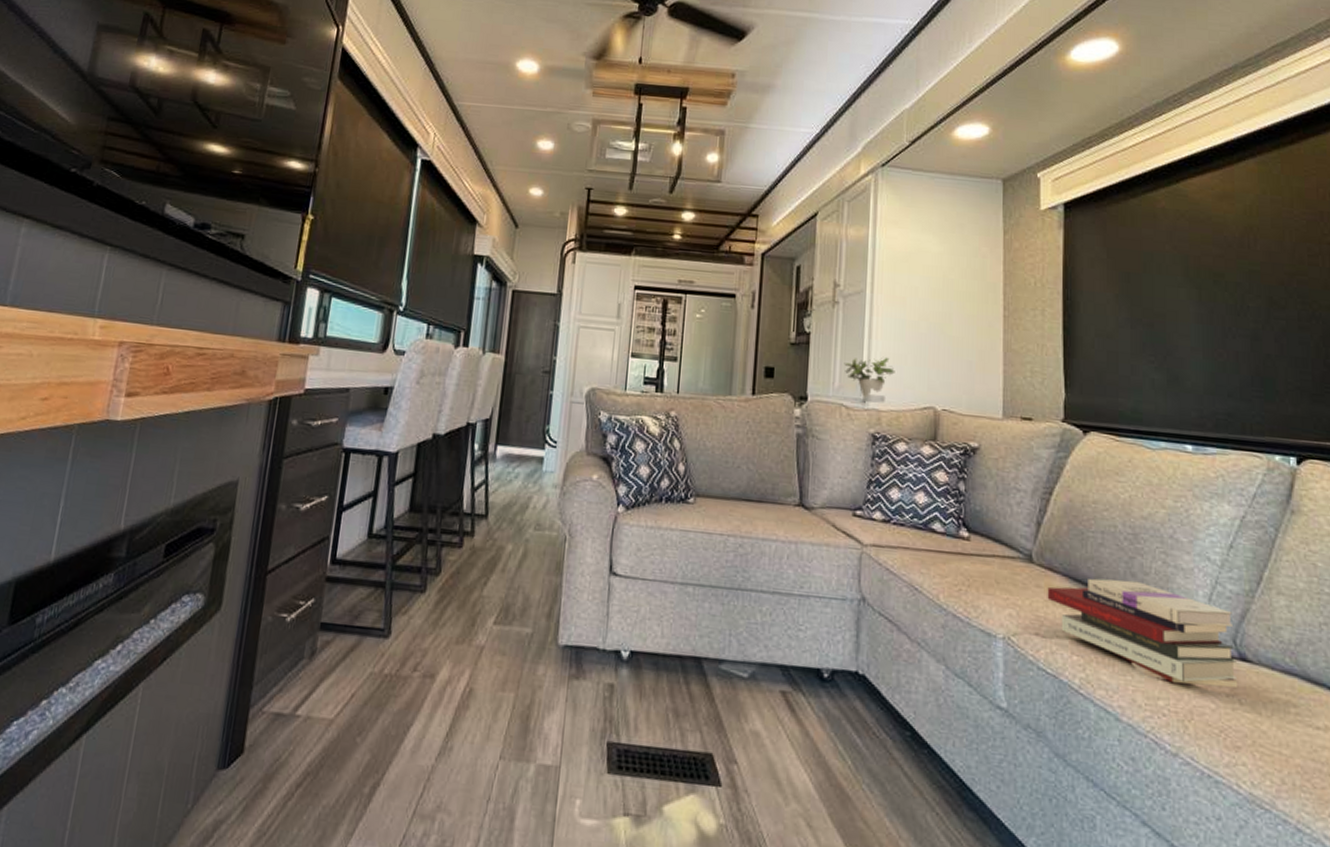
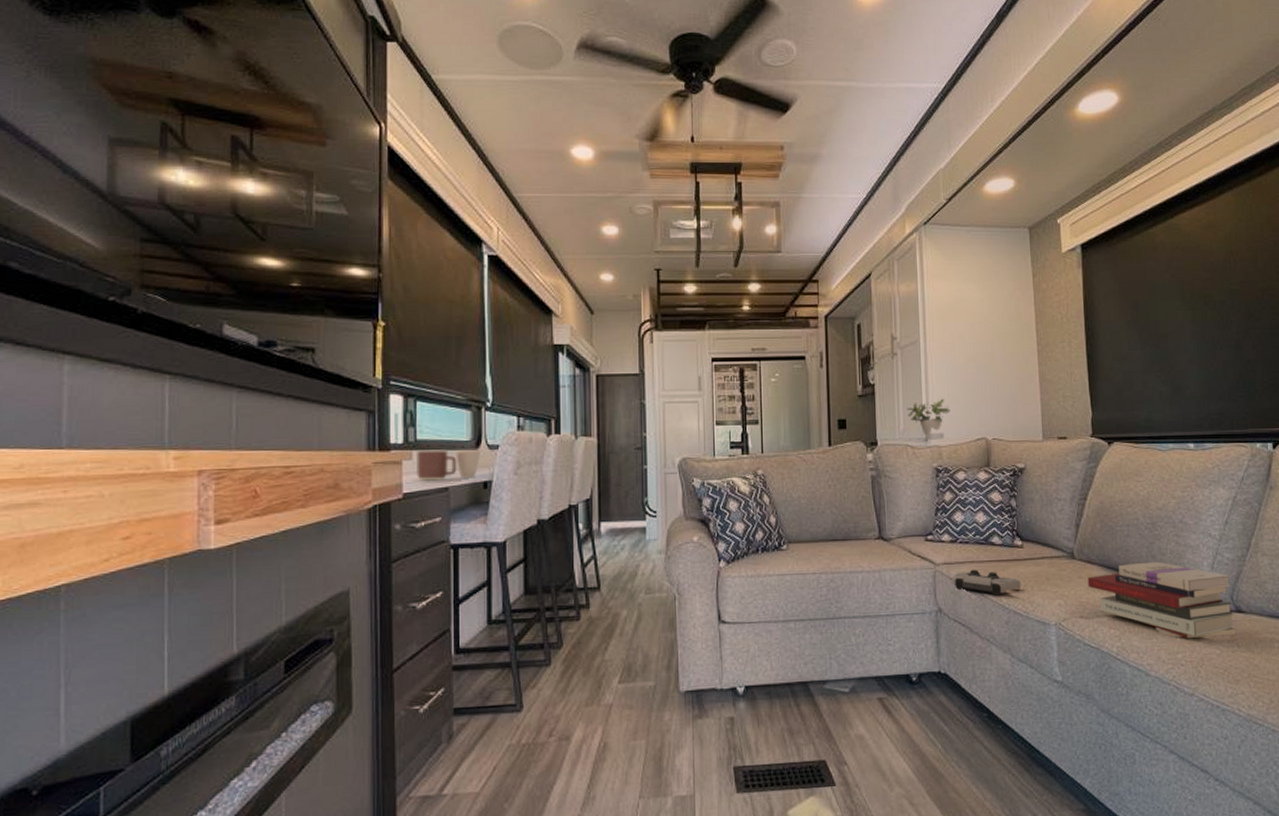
mug: none [320,346,362,381] -> present [415,449,457,482]
cup: none [361,352,386,382] -> present [456,450,480,478]
game controller: none [882,556,964,593] -> present [953,569,1021,596]

